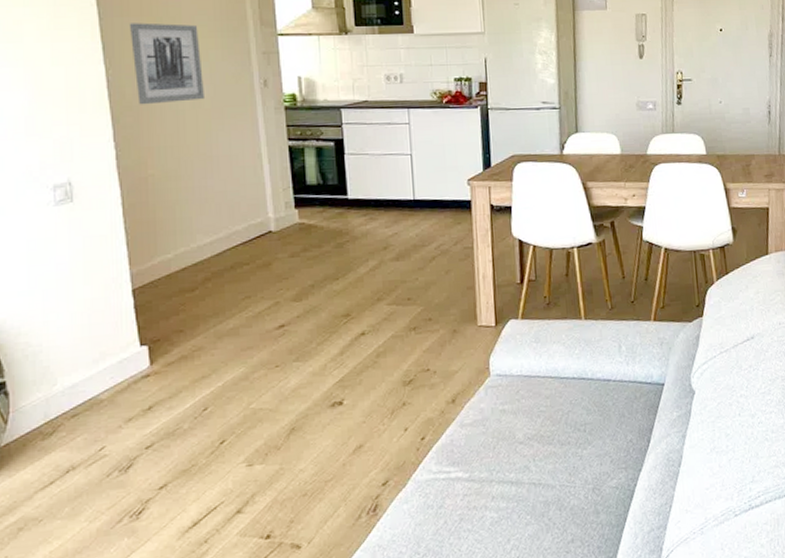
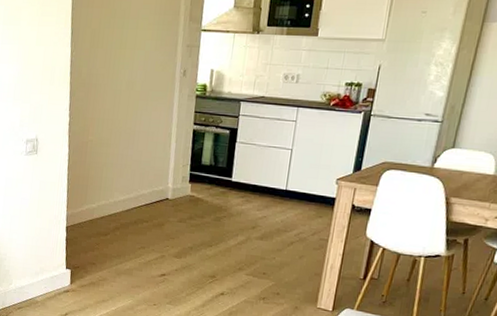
wall art: present [129,23,204,105] -> none [90,13,141,83]

